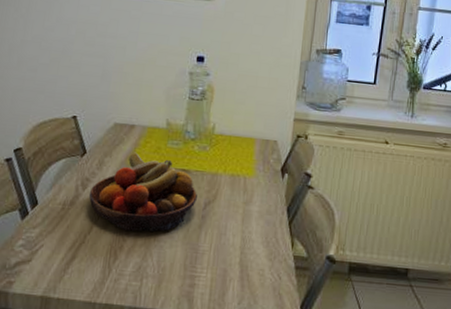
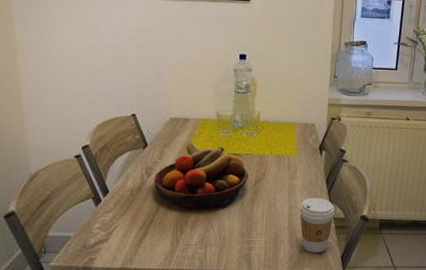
coffee cup: none [253,229,296,298] -> present [299,198,335,253]

